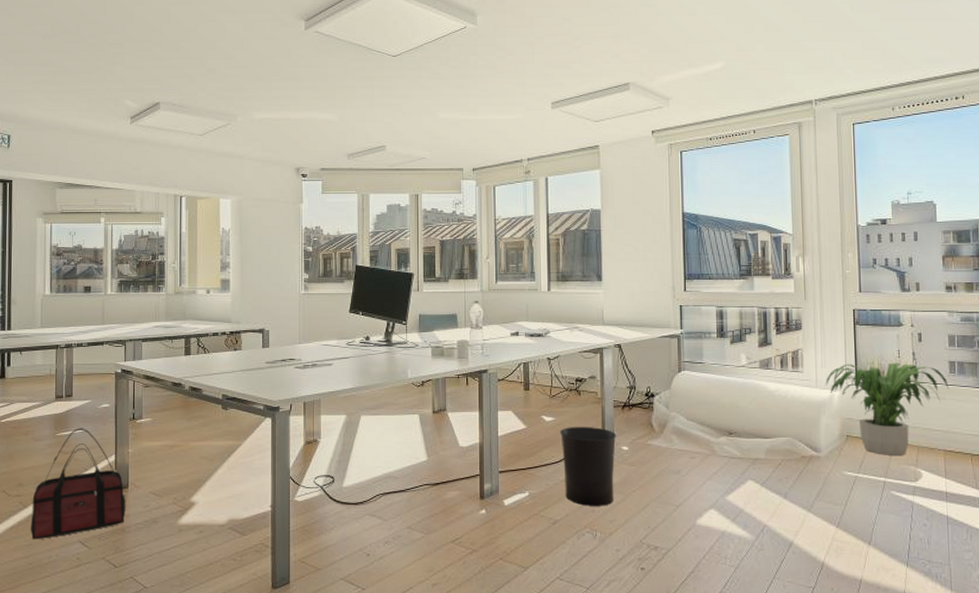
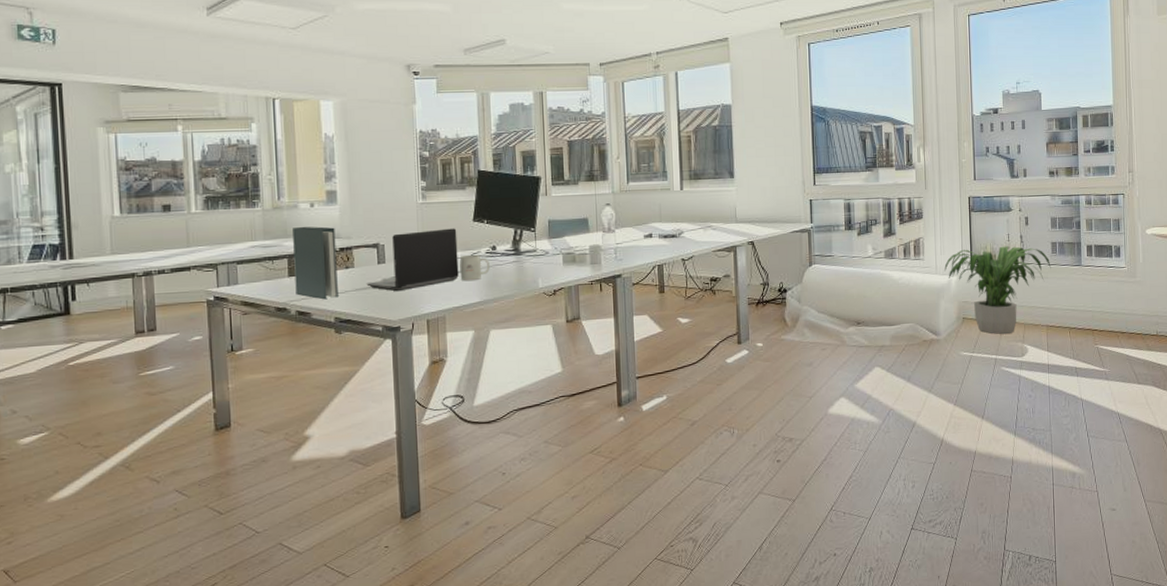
duffel bag: present [30,428,126,540] -> none [114,365,230,494]
binder: none [190,311,227,378] -> present [293,226,338,300]
laptop computer: none [251,318,334,374] -> present [366,228,459,292]
mug: none [336,343,363,368] -> present [459,254,490,282]
waste bin: present [559,426,617,506] -> none [695,325,752,405]

